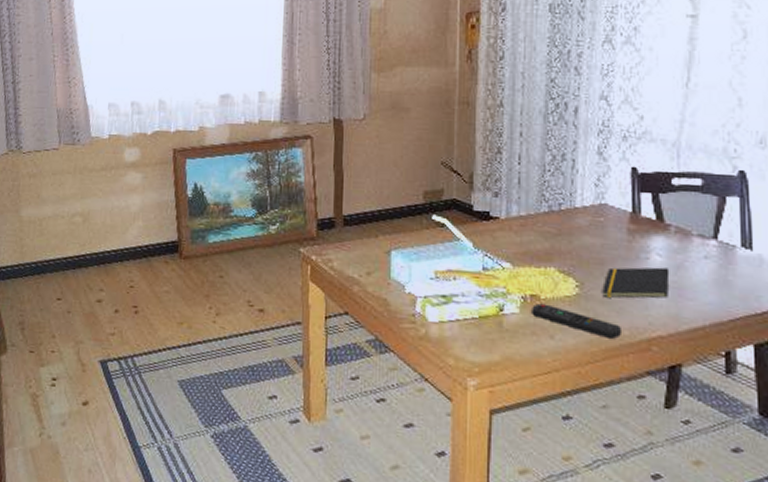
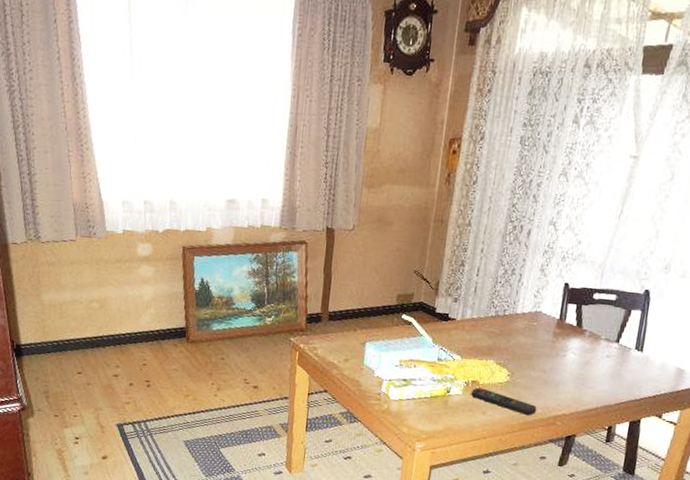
notepad: present [602,267,670,299] -> none [526,362,580,386]

